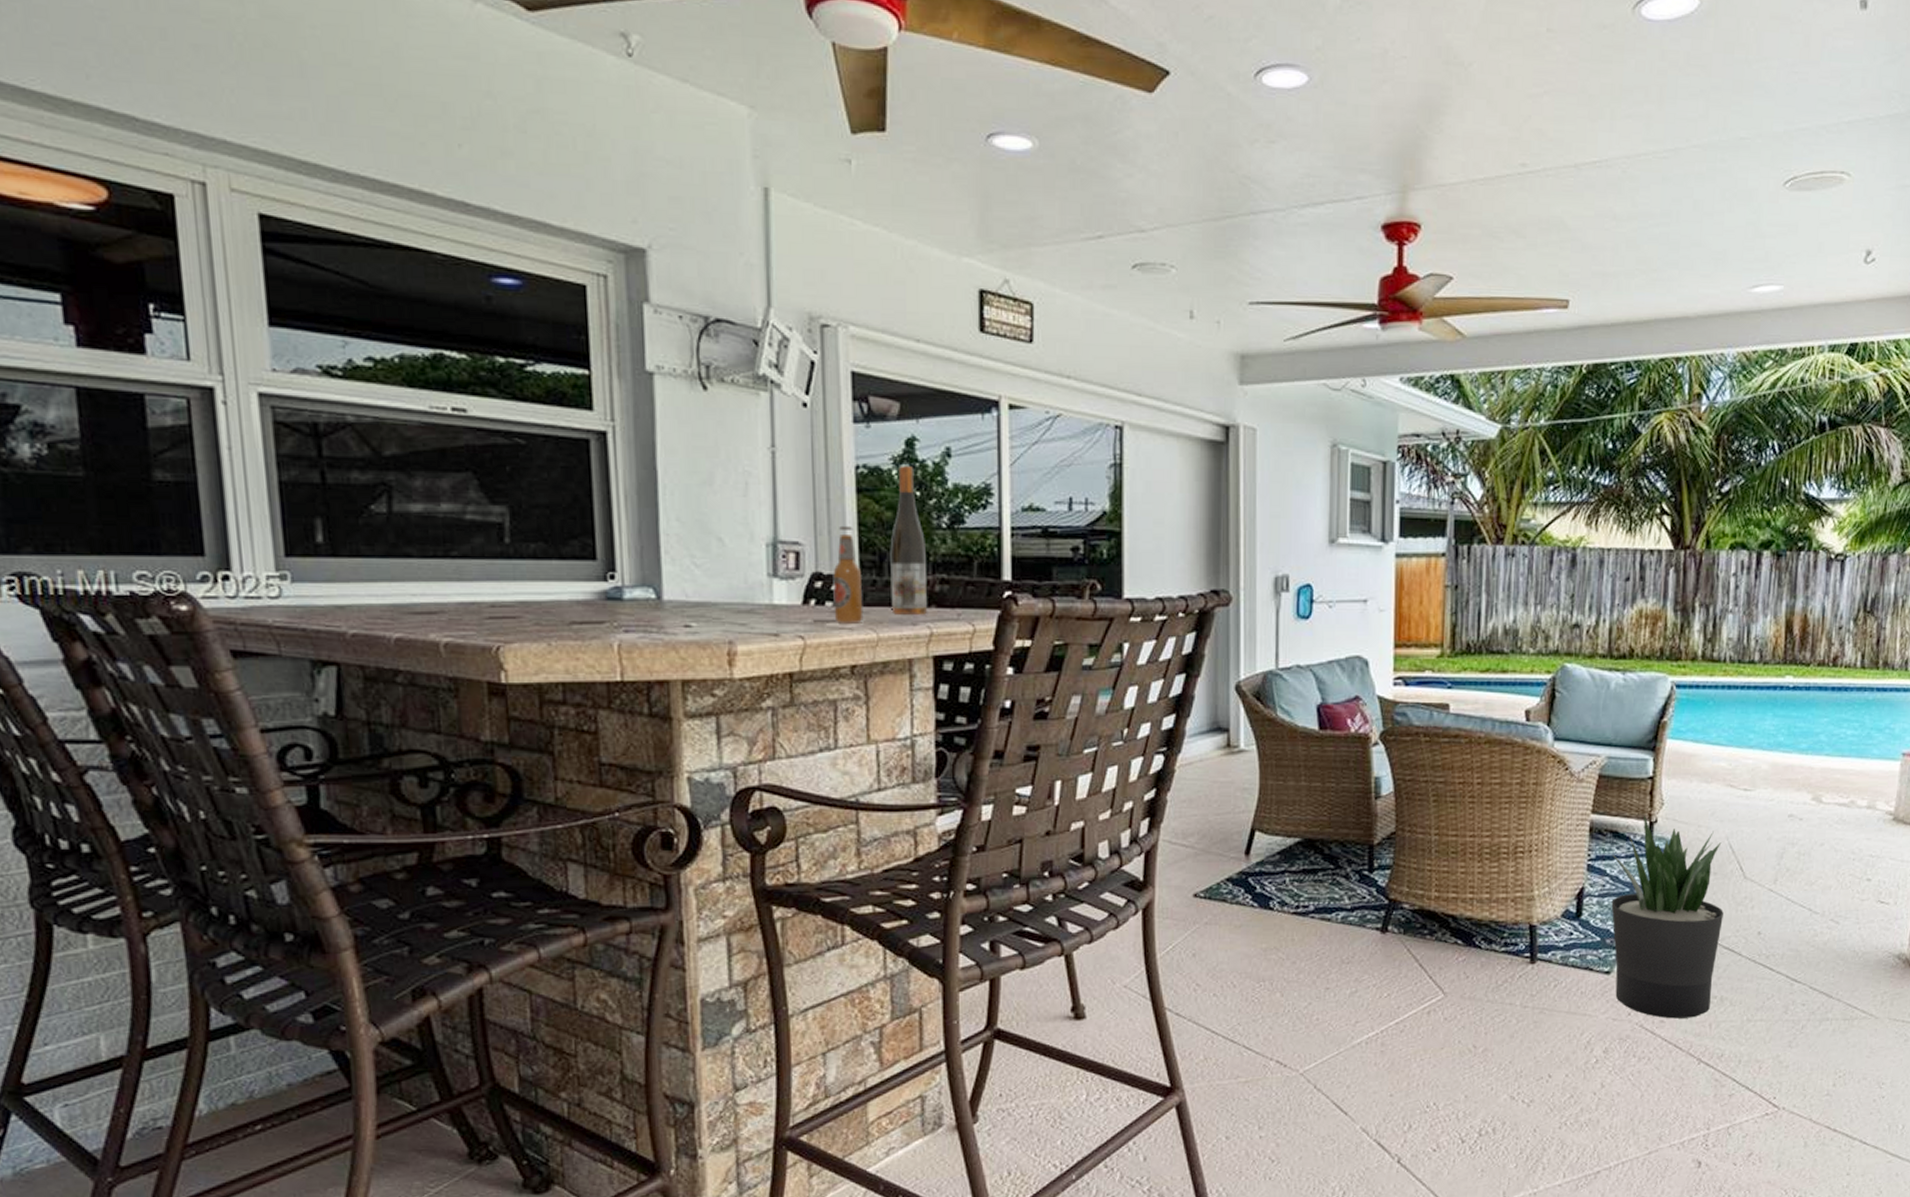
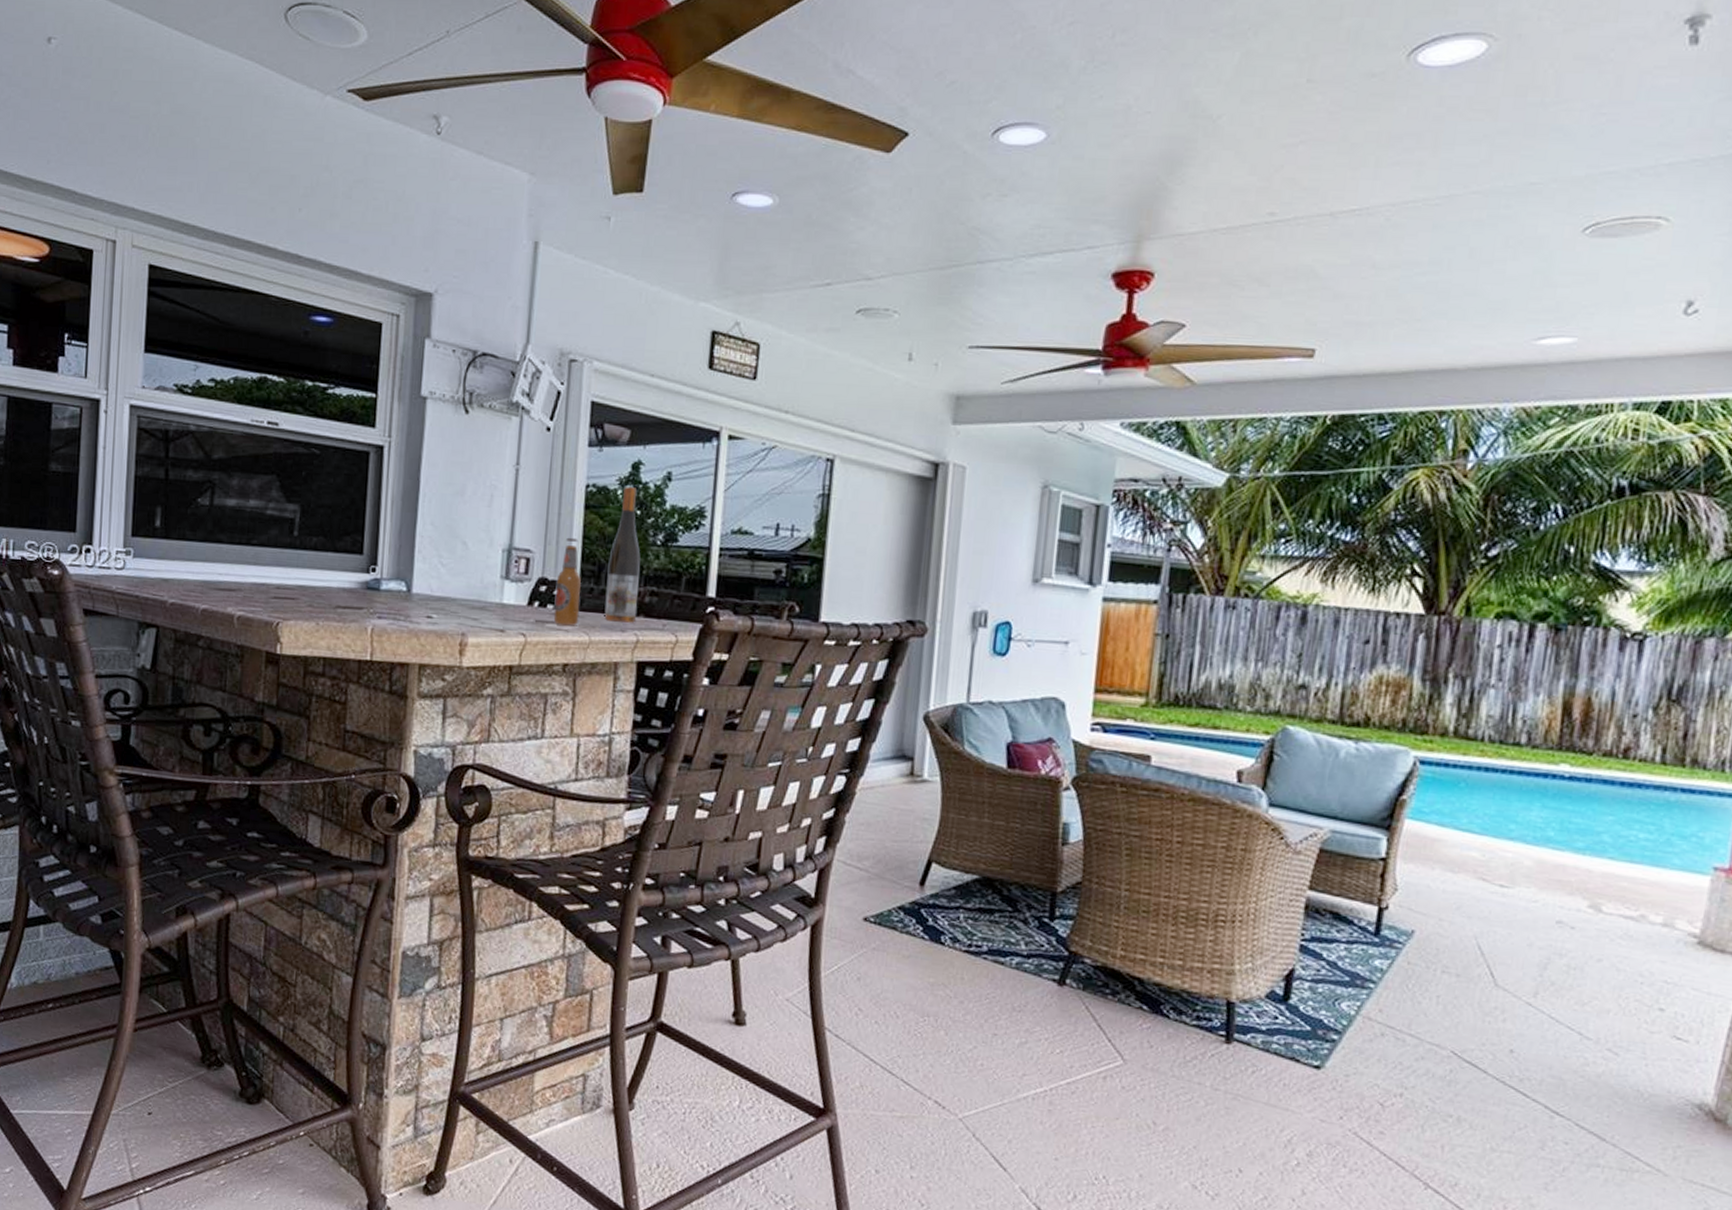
planter: present [1611,816,1723,1019] -> none [1325,900,1468,1135]

